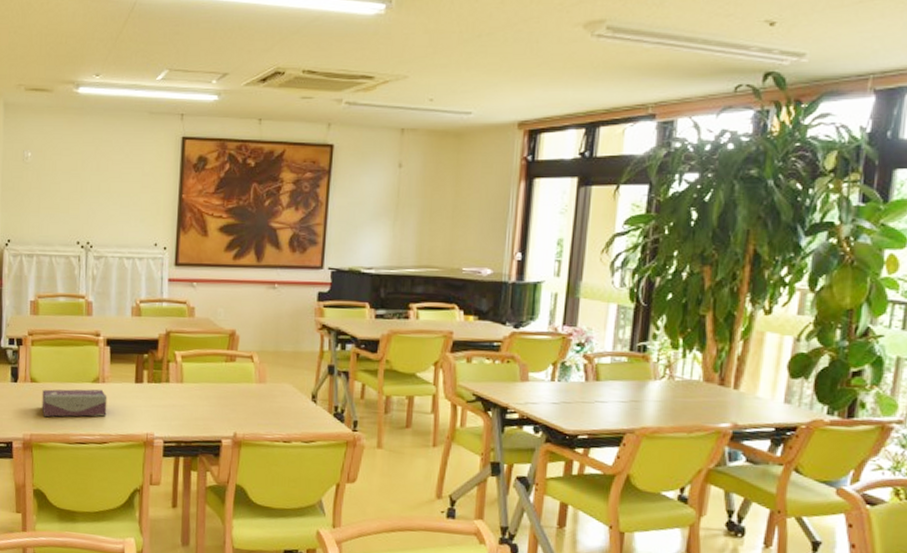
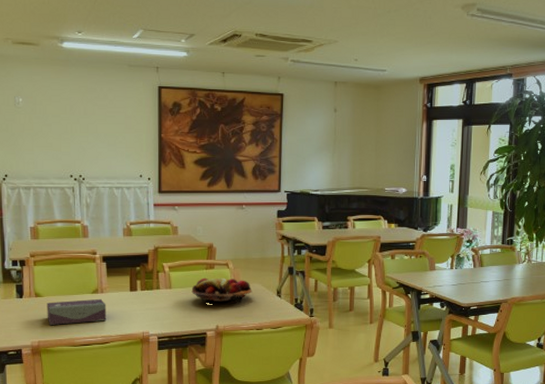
fruit basket: none [206,372,281,407] -> present [191,277,253,304]

